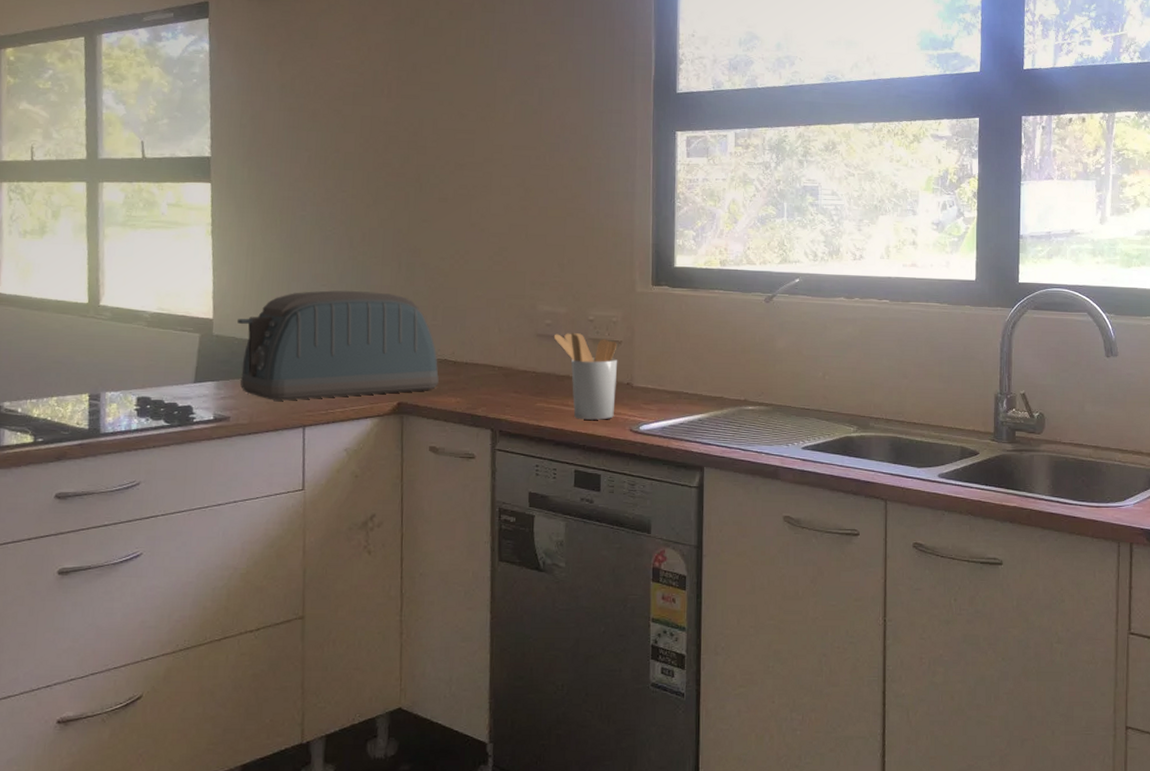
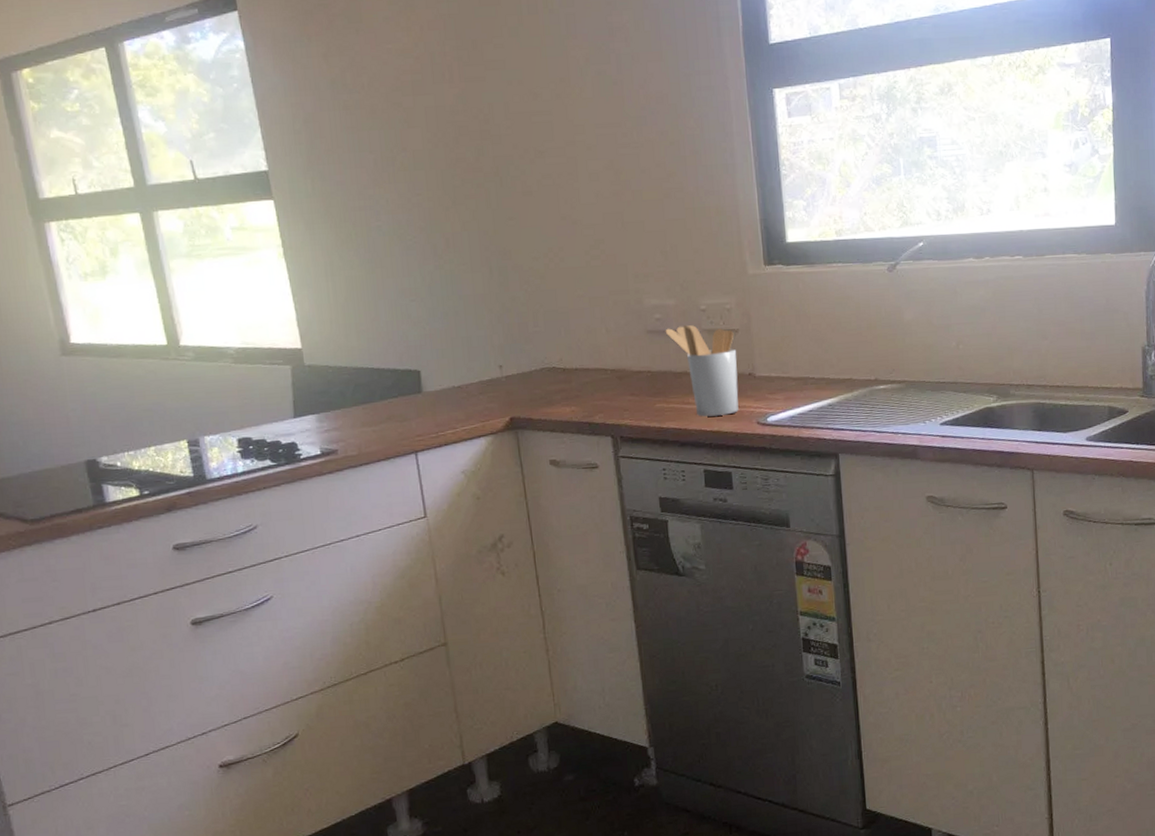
toaster: present [237,290,439,401] -> none [328,302,550,428]

